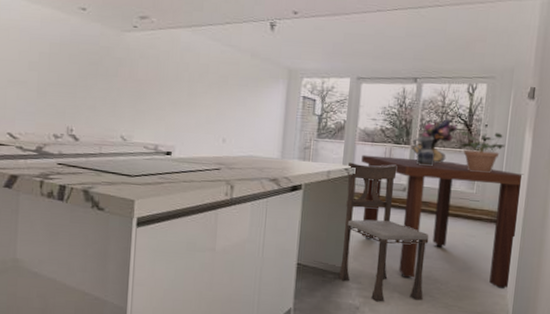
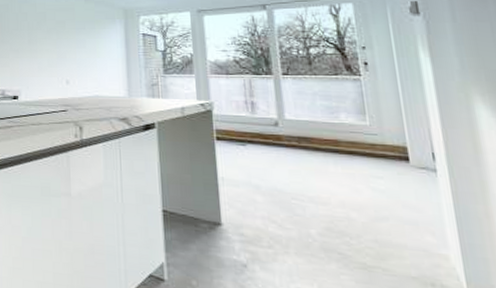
dining chair: present [338,162,429,302] -> none [204,97,330,259]
dining table: present [361,154,524,290] -> none [217,88,448,247]
bouquet: present [411,117,457,164] -> none [273,41,327,94]
ceramic jug: present [412,136,435,166] -> none [274,63,307,96]
potted plant: present [455,130,506,173] -> none [328,55,396,101]

